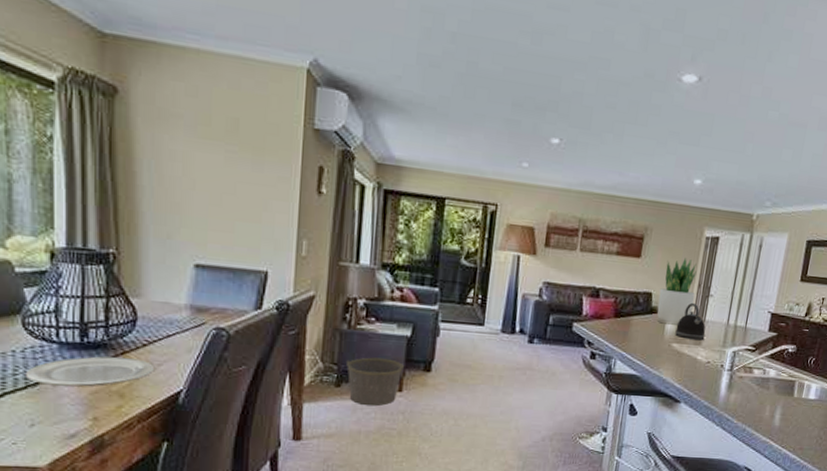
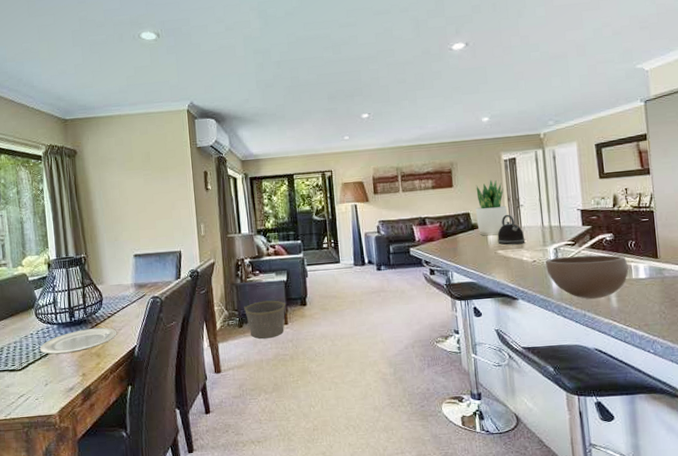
bowl: none [718,362,802,415] -> present [545,255,629,300]

